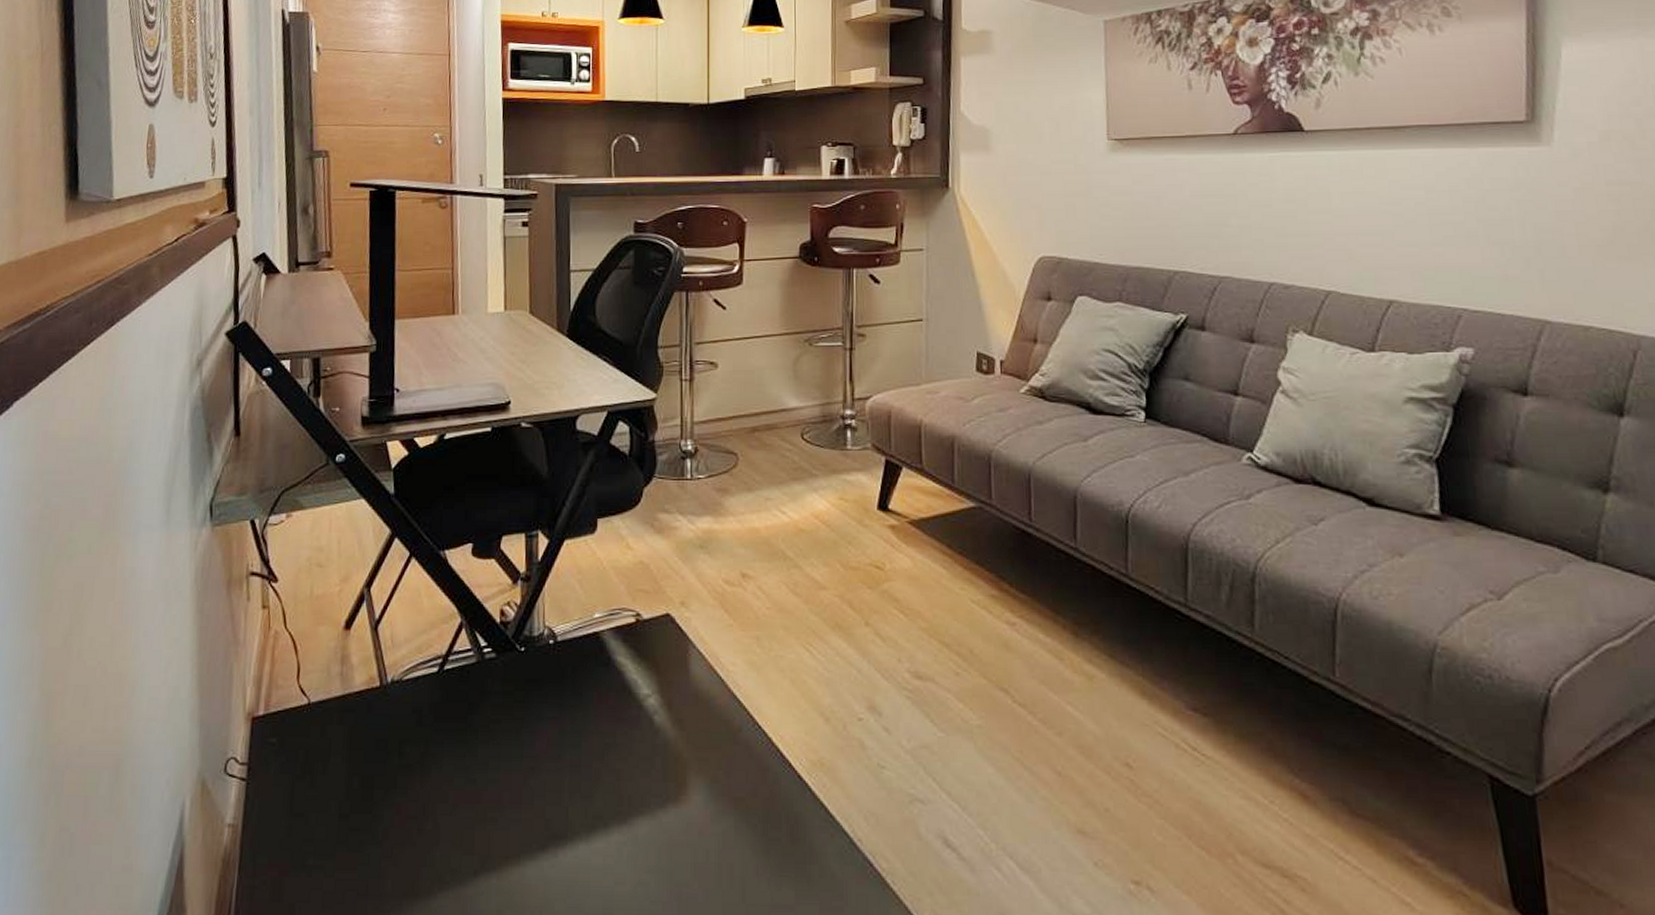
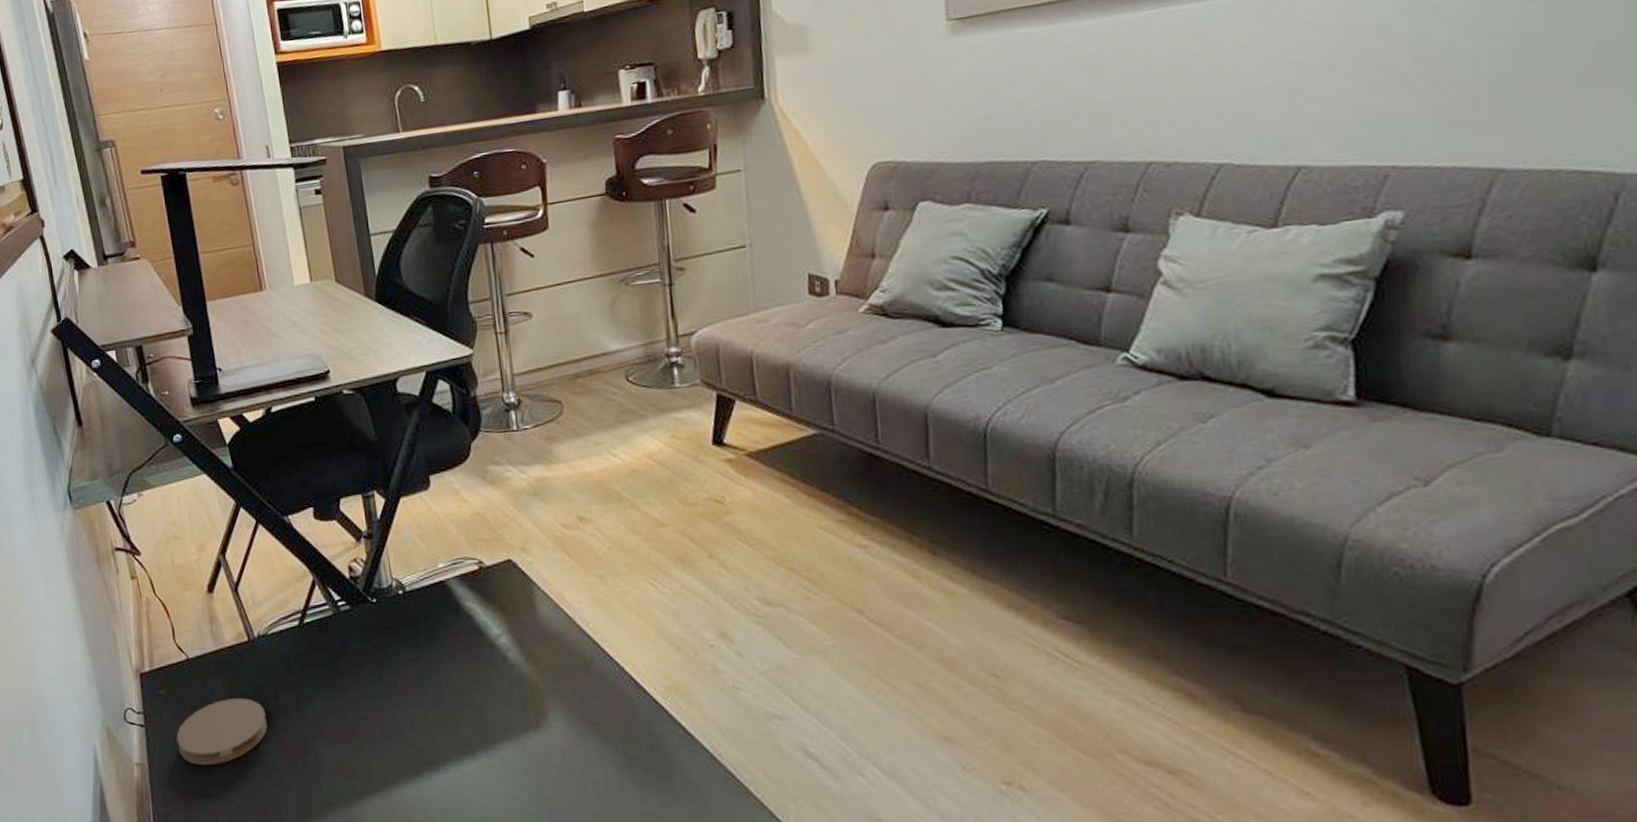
coaster: none [280,752,386,829] -> present [176,698,268,765]

